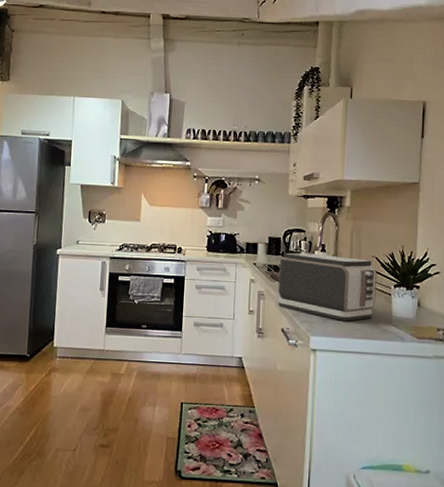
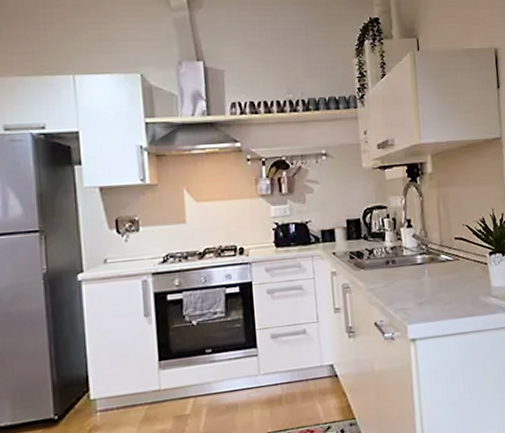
toaster: present [278,252,377,322] -> none [362,229,472,302]

